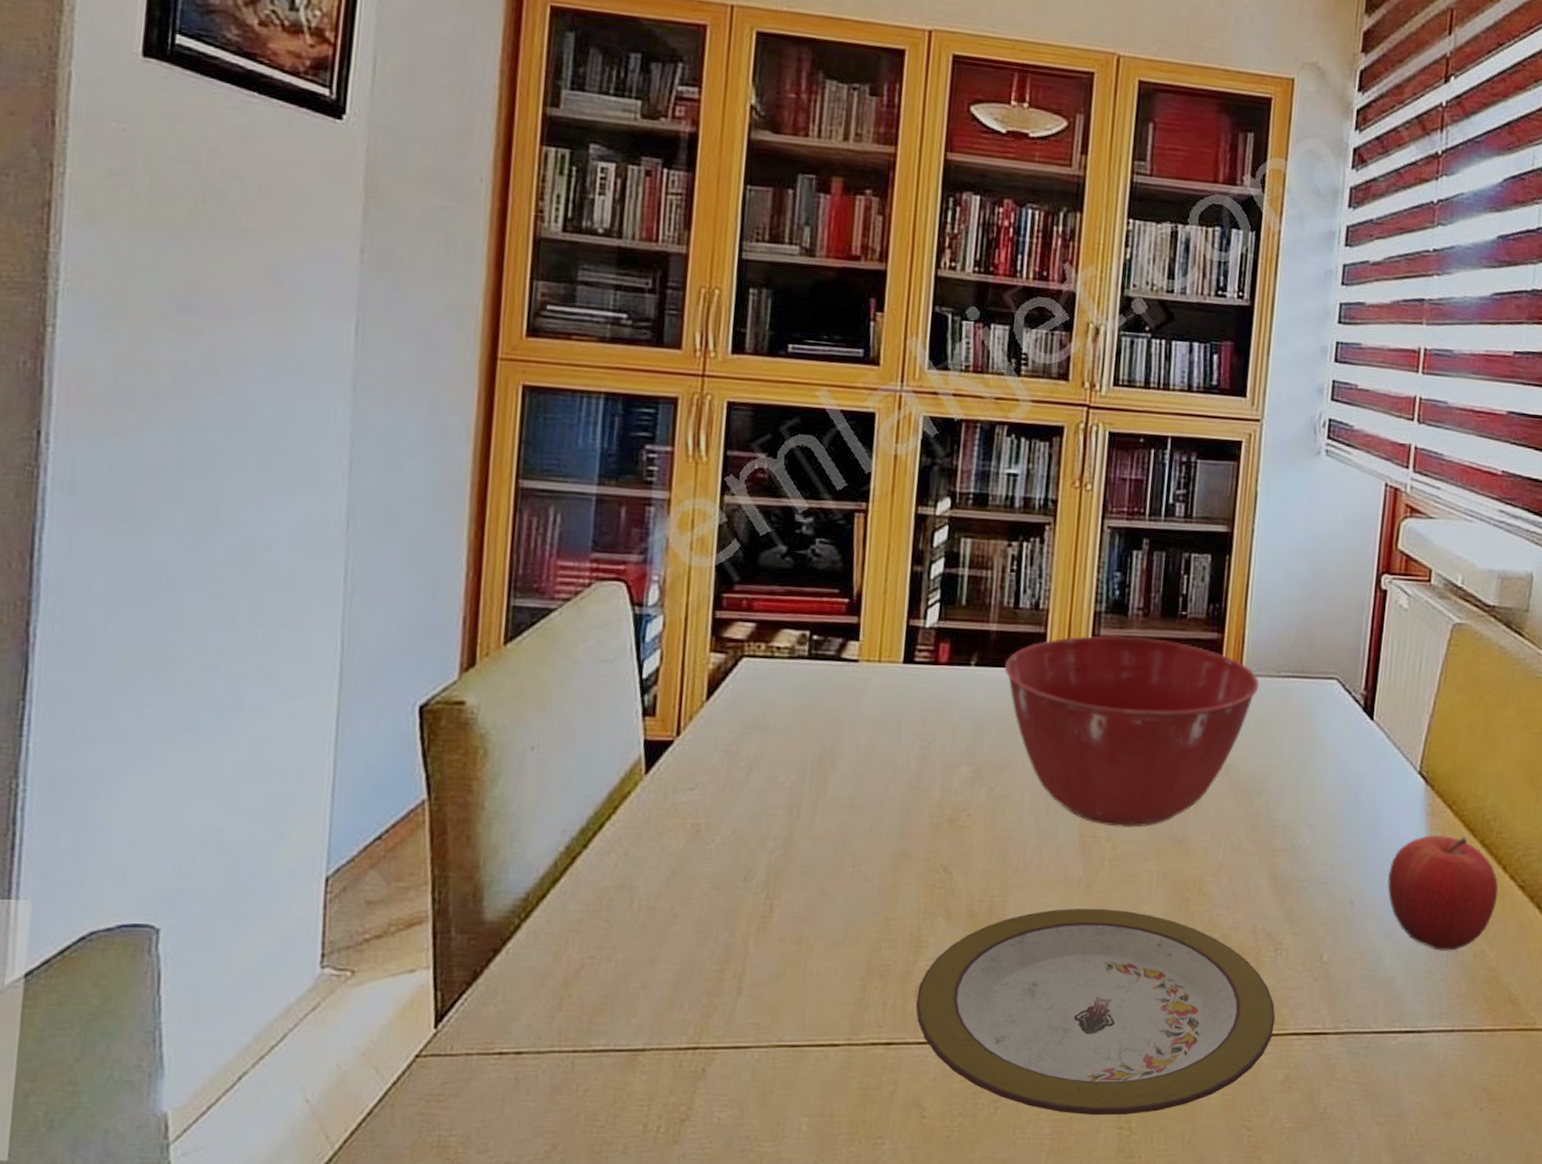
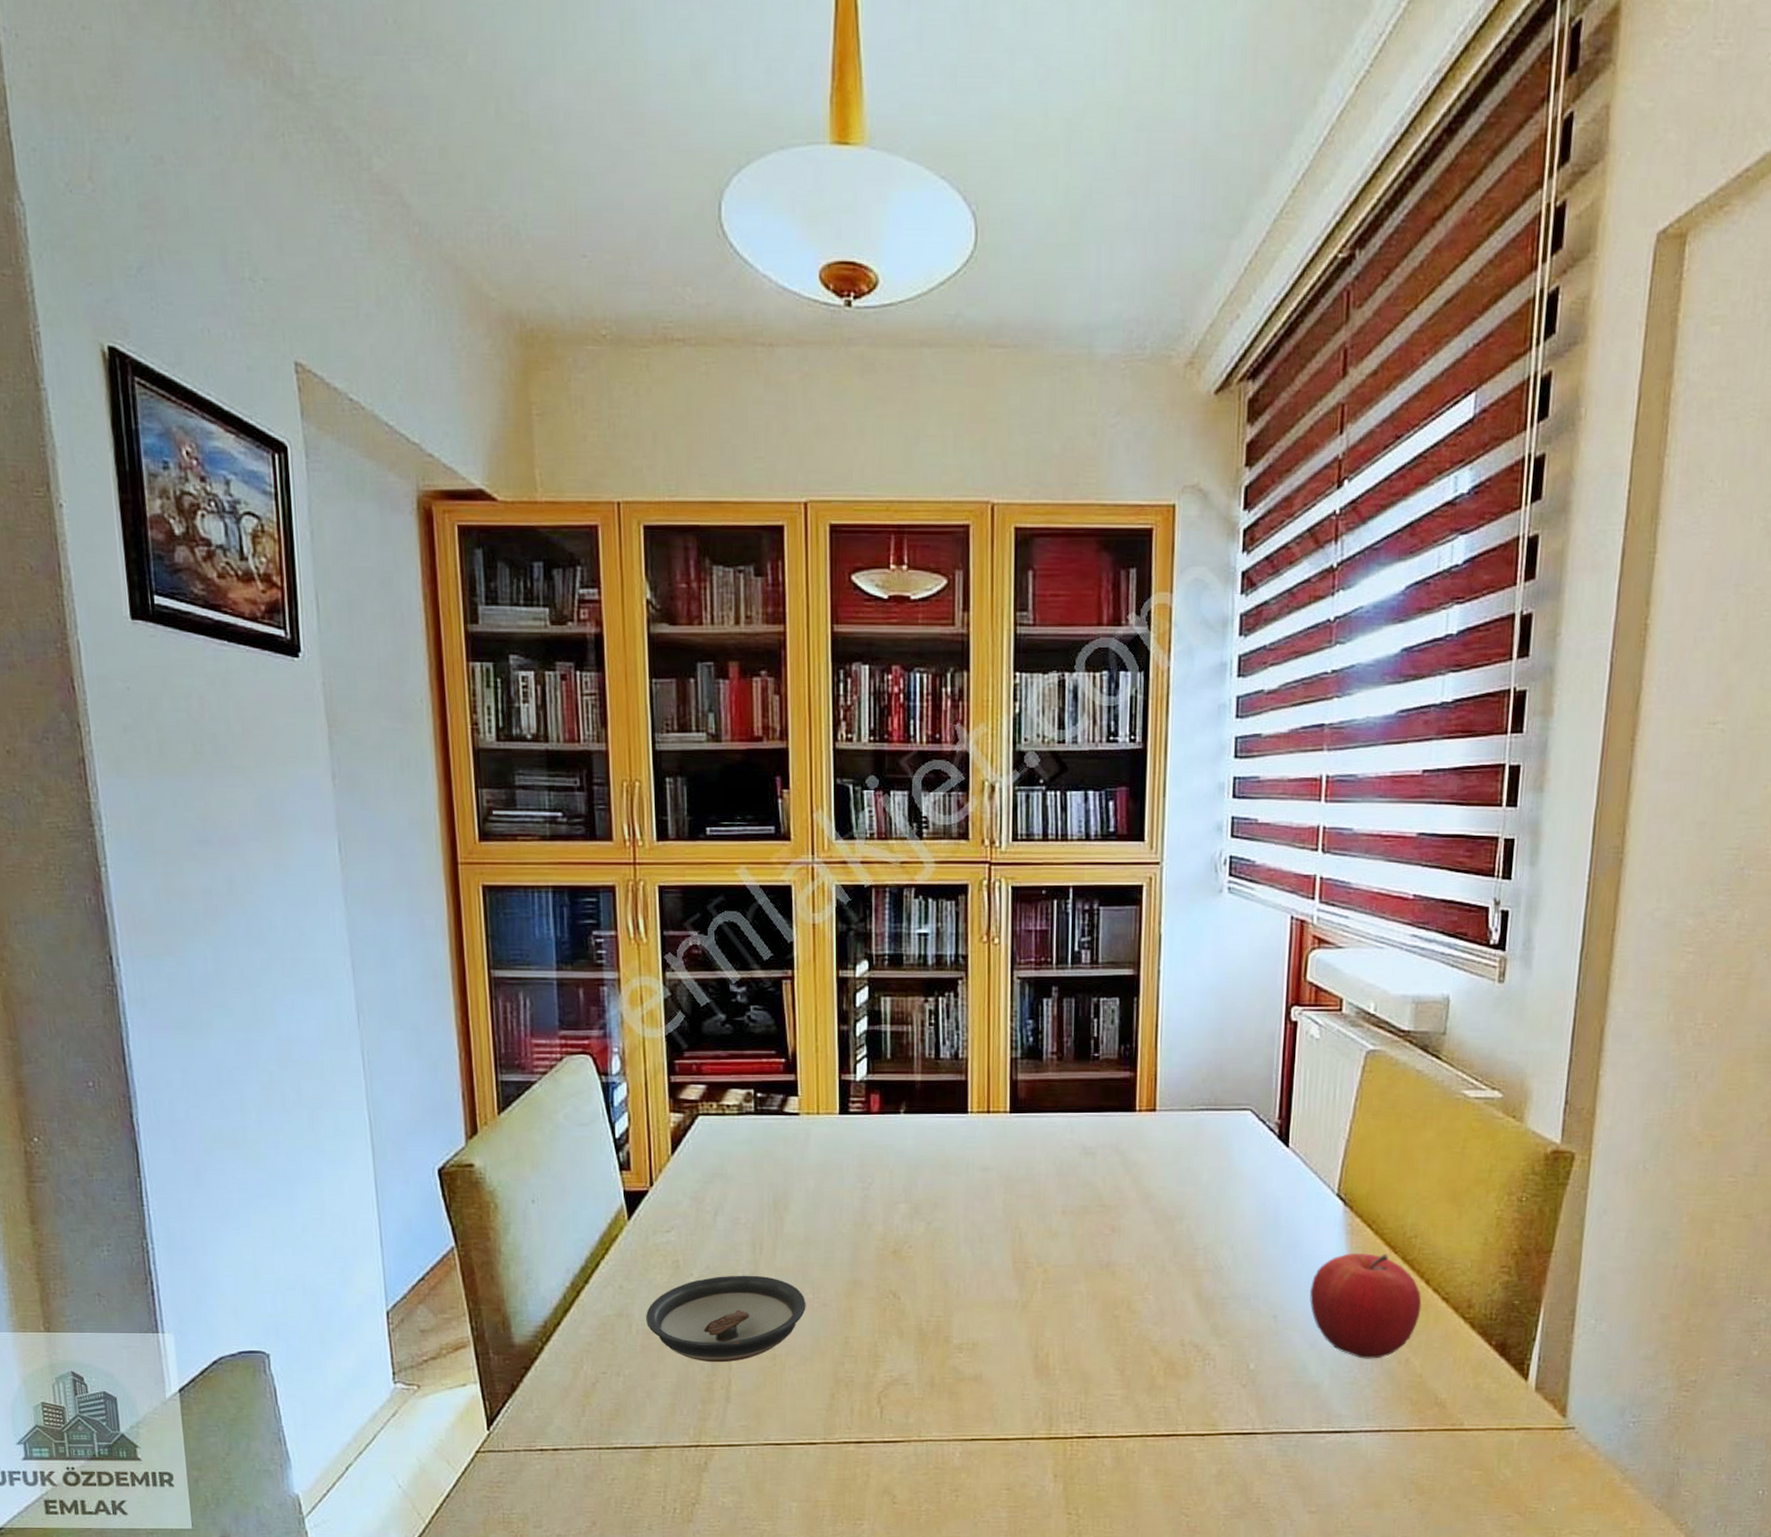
saucer: none [652,842,844,947] -> present [646,1275,806,1363]
plate: present [915,908,1276,1116] -> none [879,1326,1207,1503]
mixing bowl: present [1005,635,1260,827] -> none [932,1079,1174,1253]

